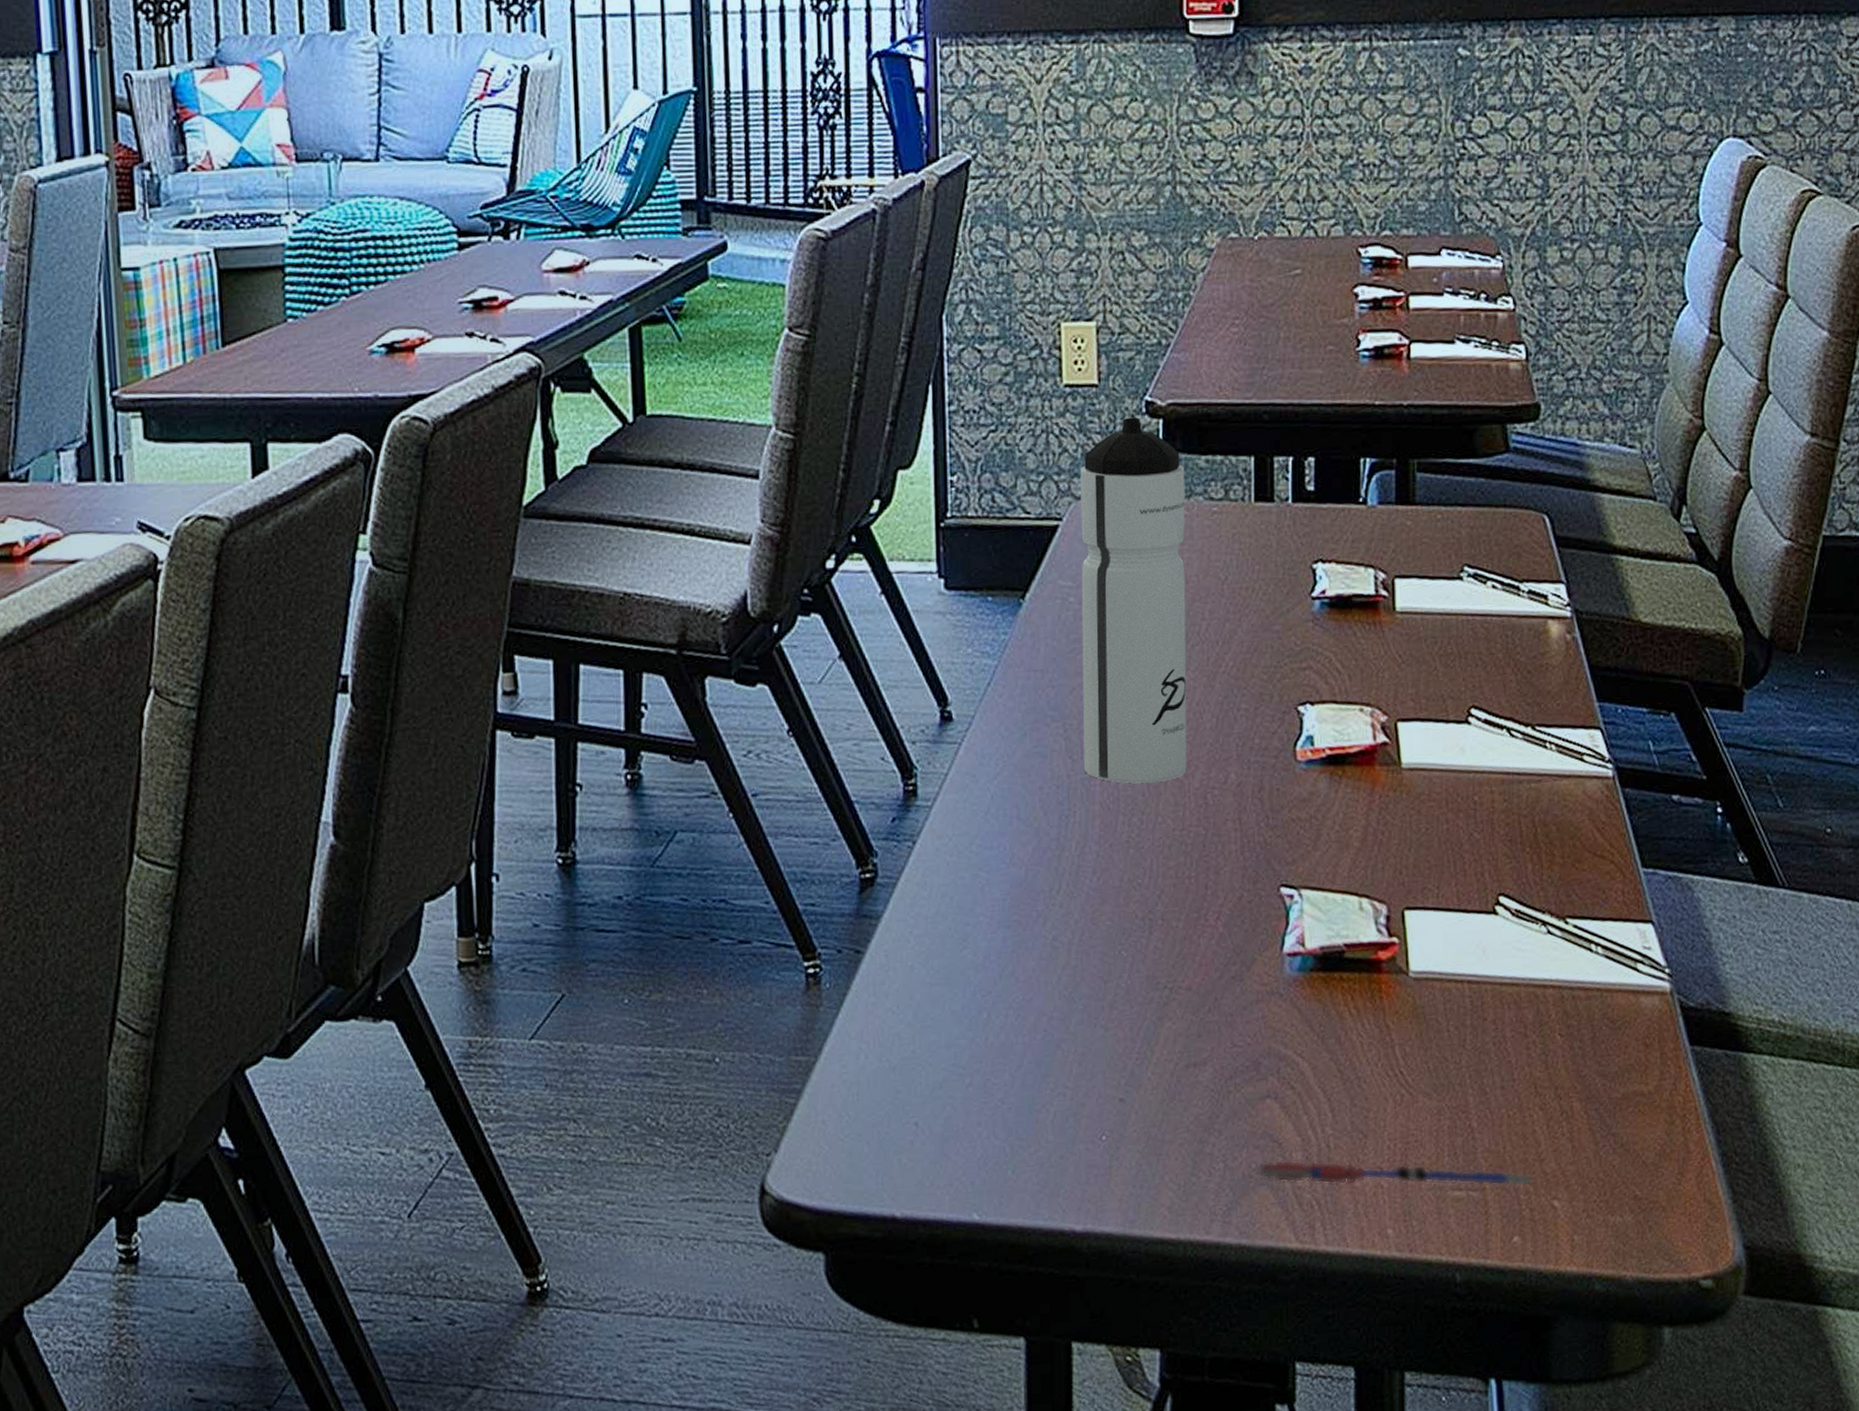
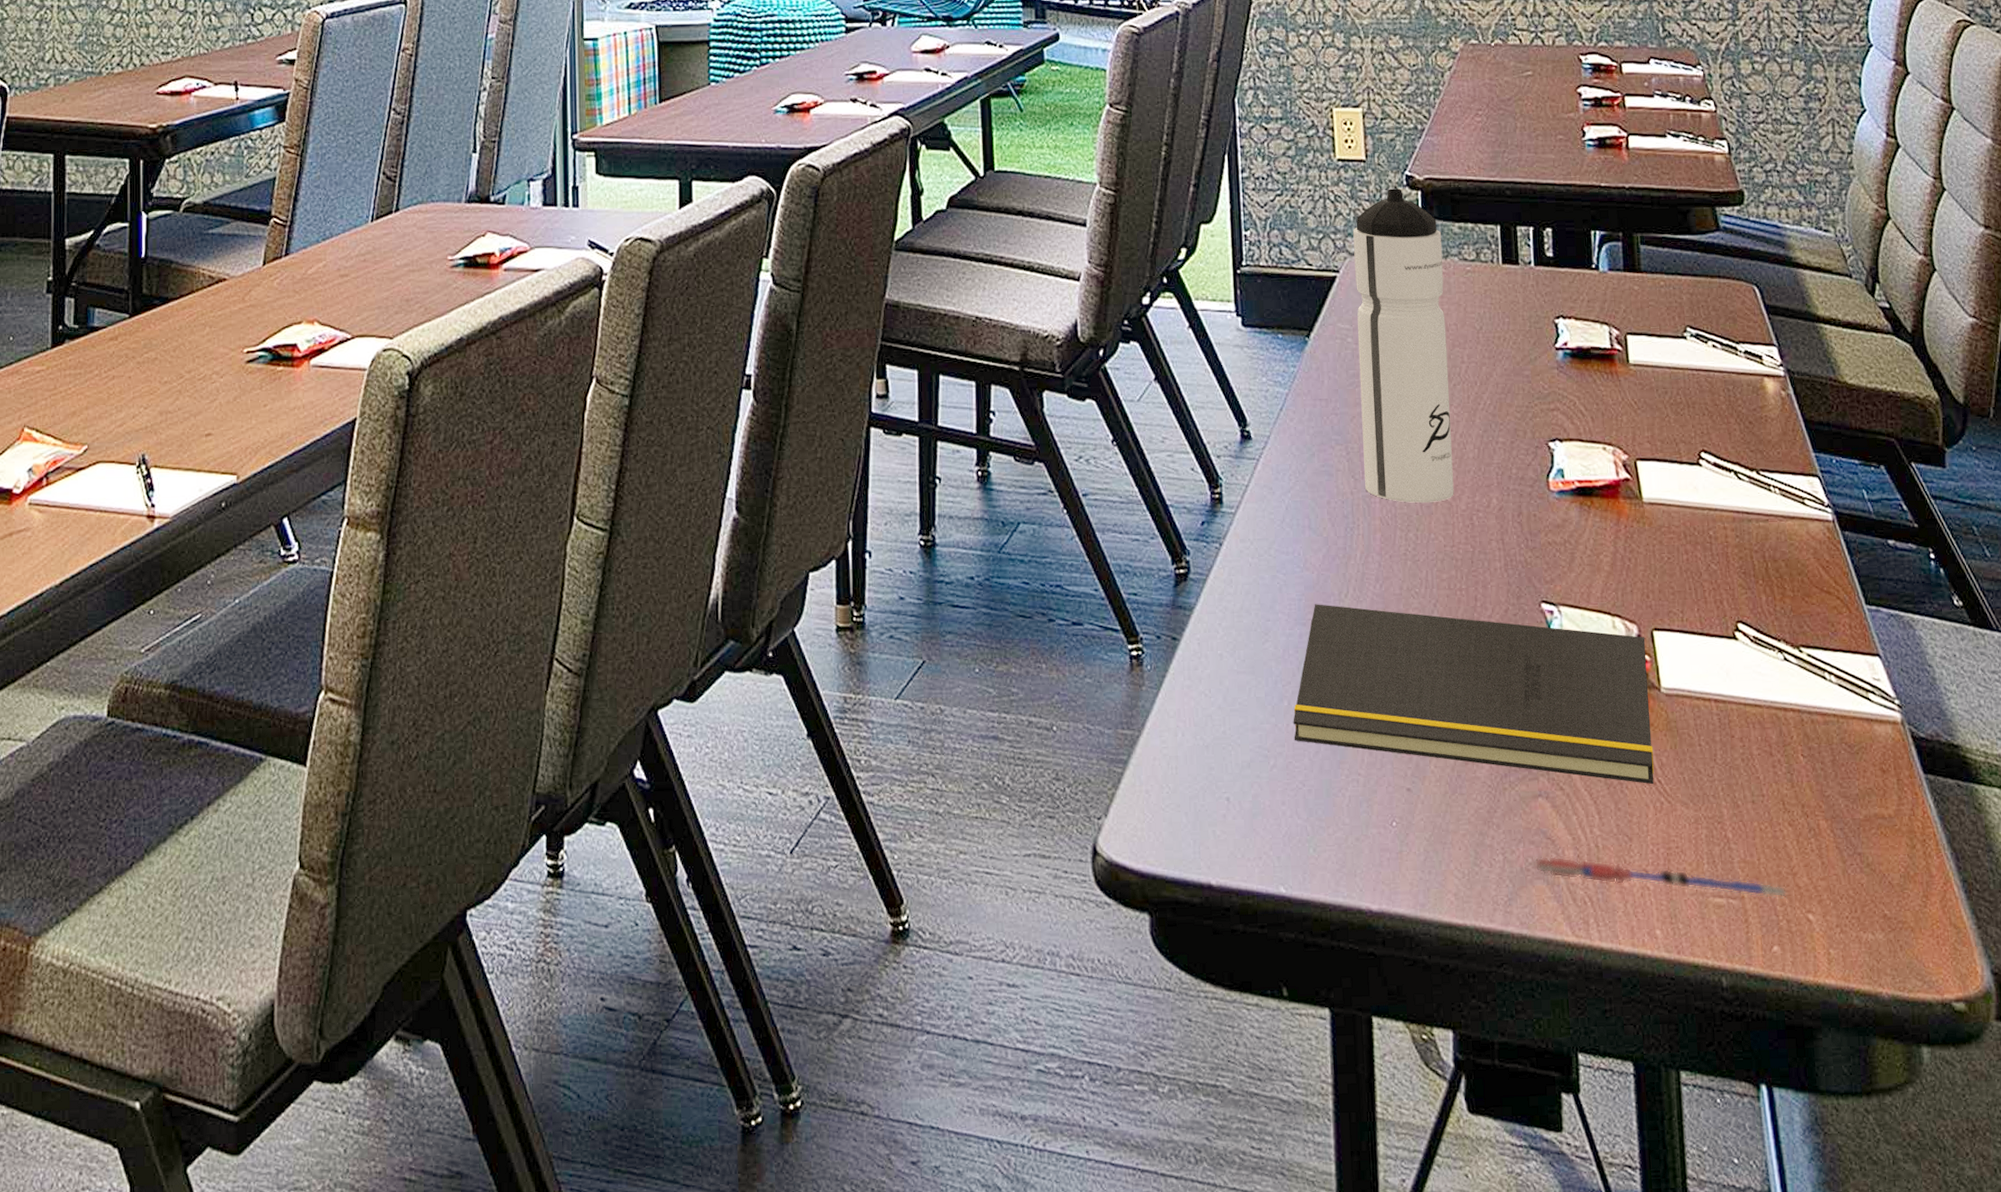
notepad: none [993,903,1397,1077] -> present [1293,604,1654,785]

